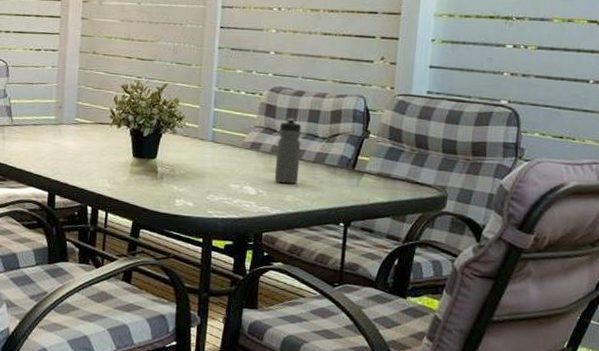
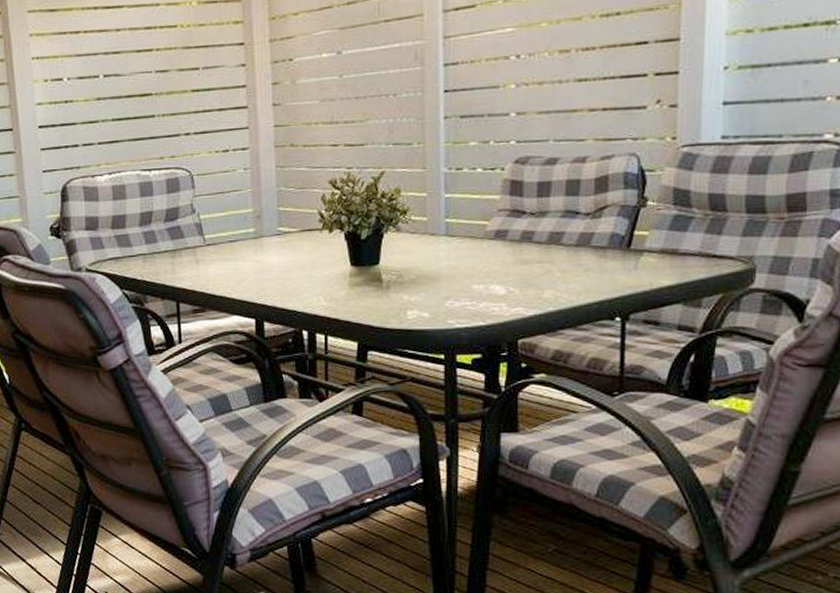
water bottle: present [274,118,302,184] -> none [527,193,559,277]

